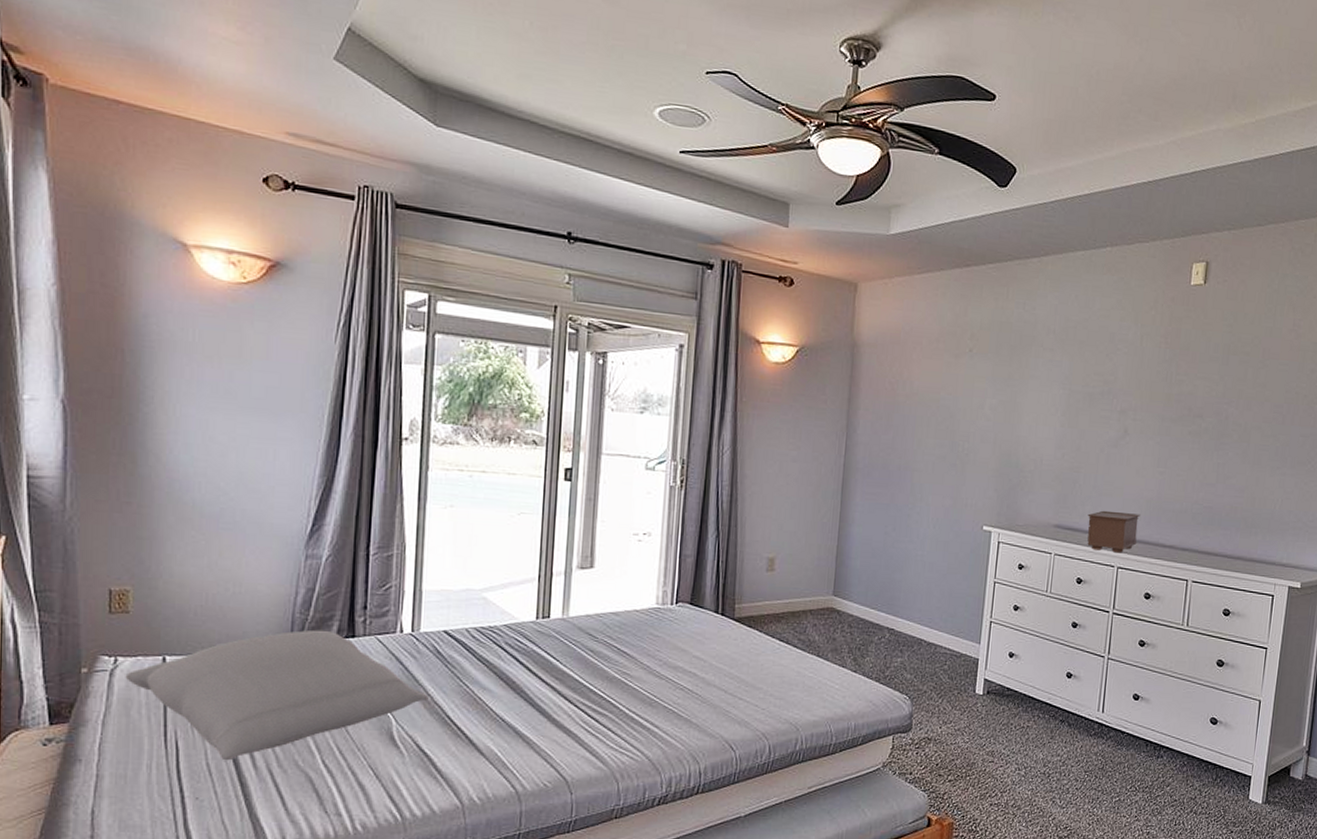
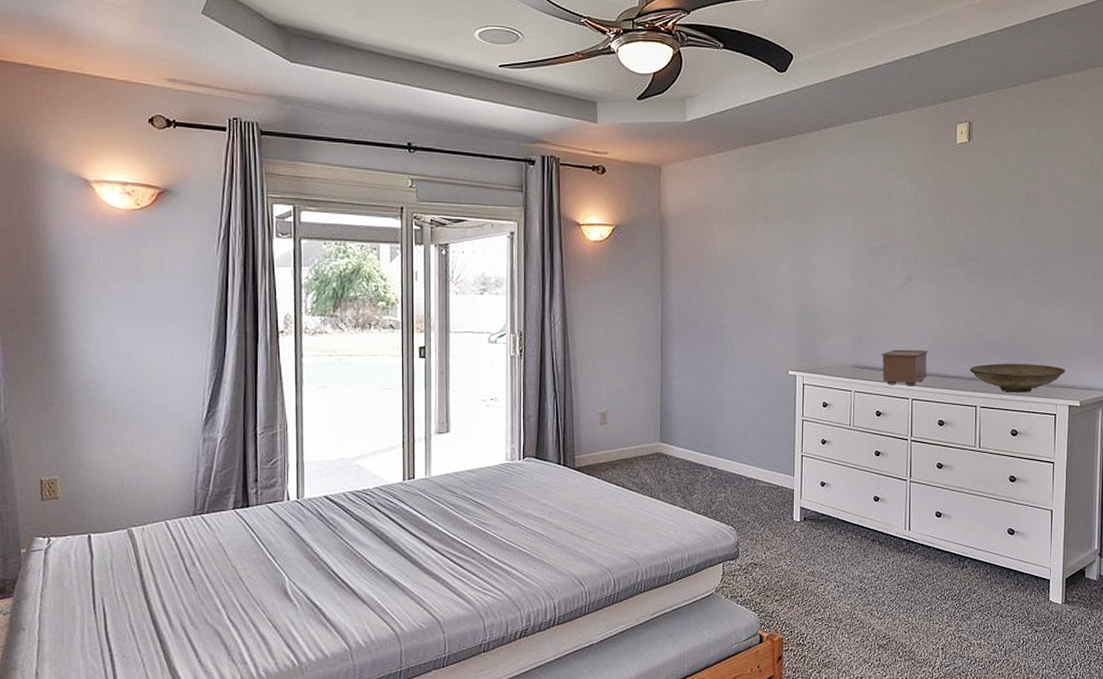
pillow: present [125,629,429,761] -> none [57,502,315,622]
decorative bowl: none [1183,534,1288,569] -> present [969,363,1065,392]

